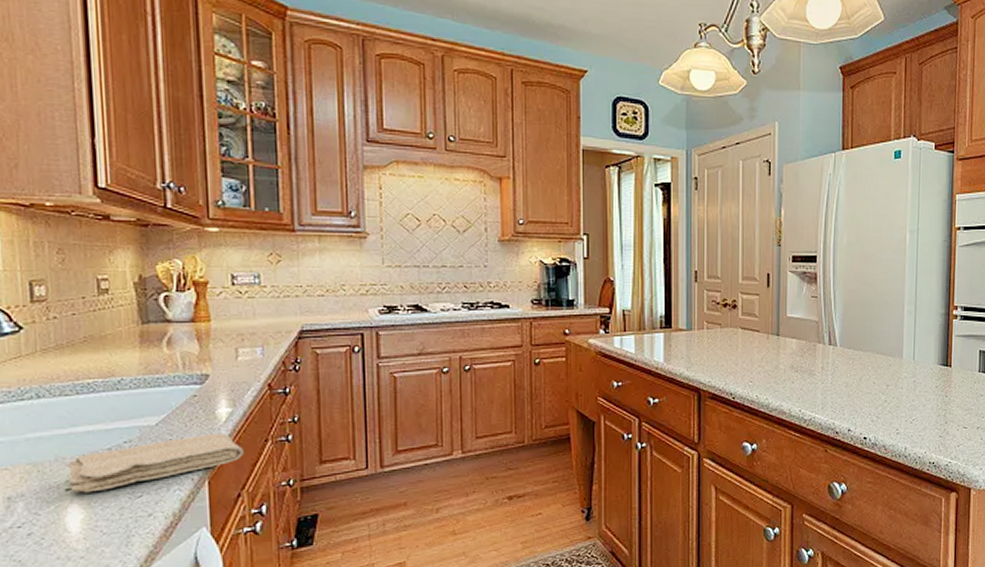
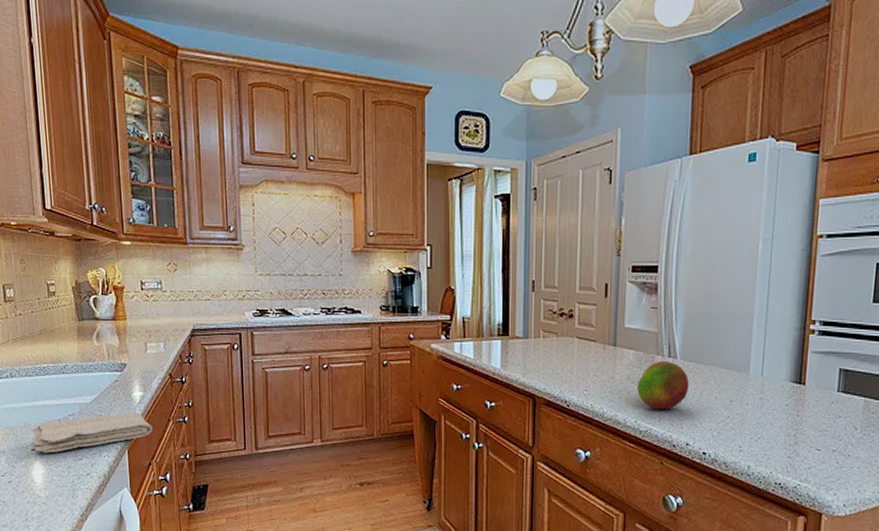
fruit: none [800,349,850,397] -> present [637,361,690,409]

